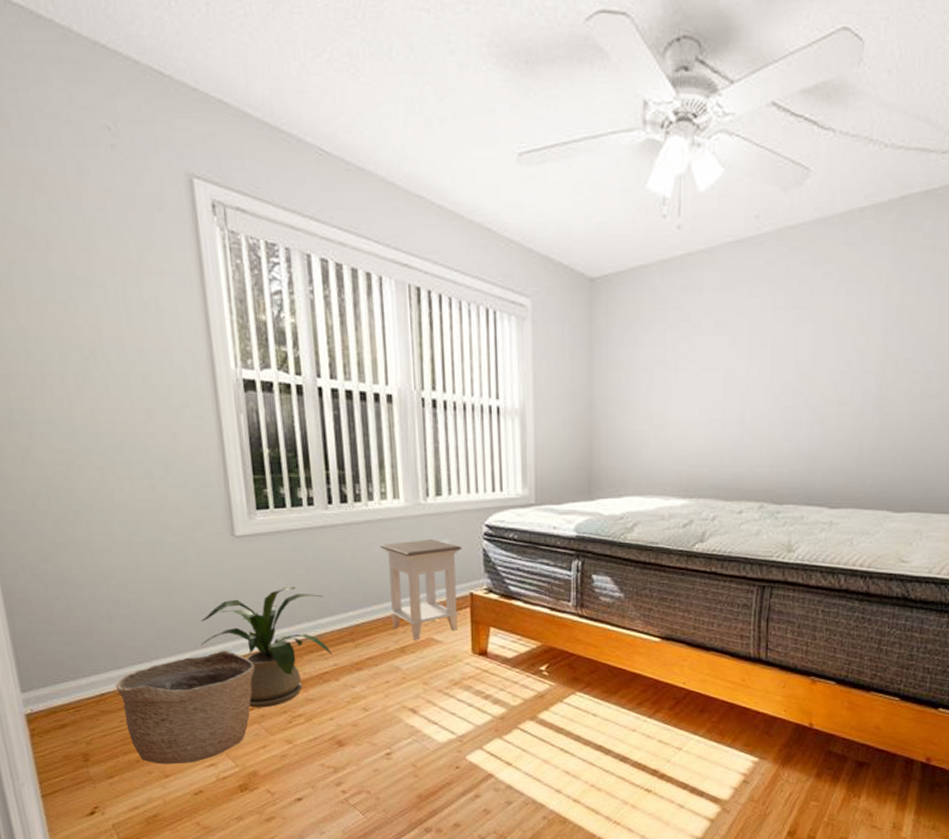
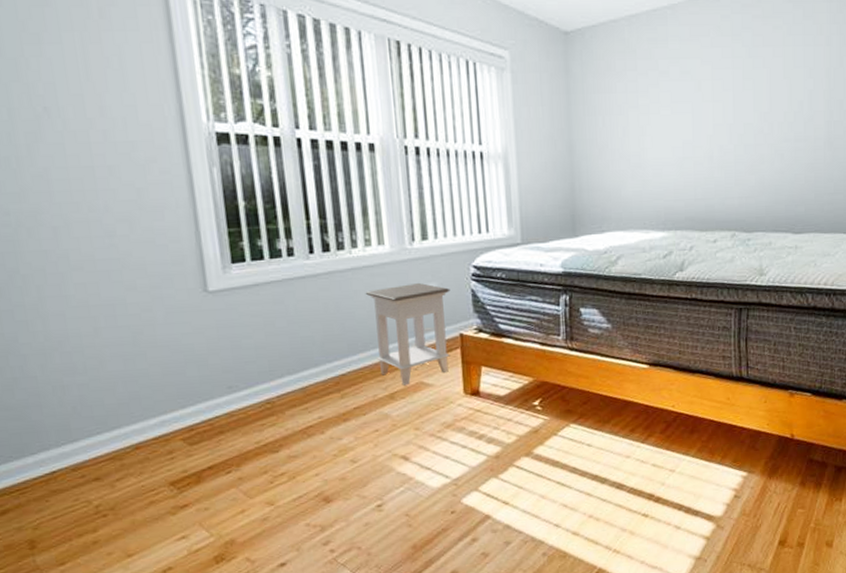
basket: present [115,650,255,764] -> none [68,411,232,544]
house plant: present [200,586,332,708] -> none [169,339,317,471]

